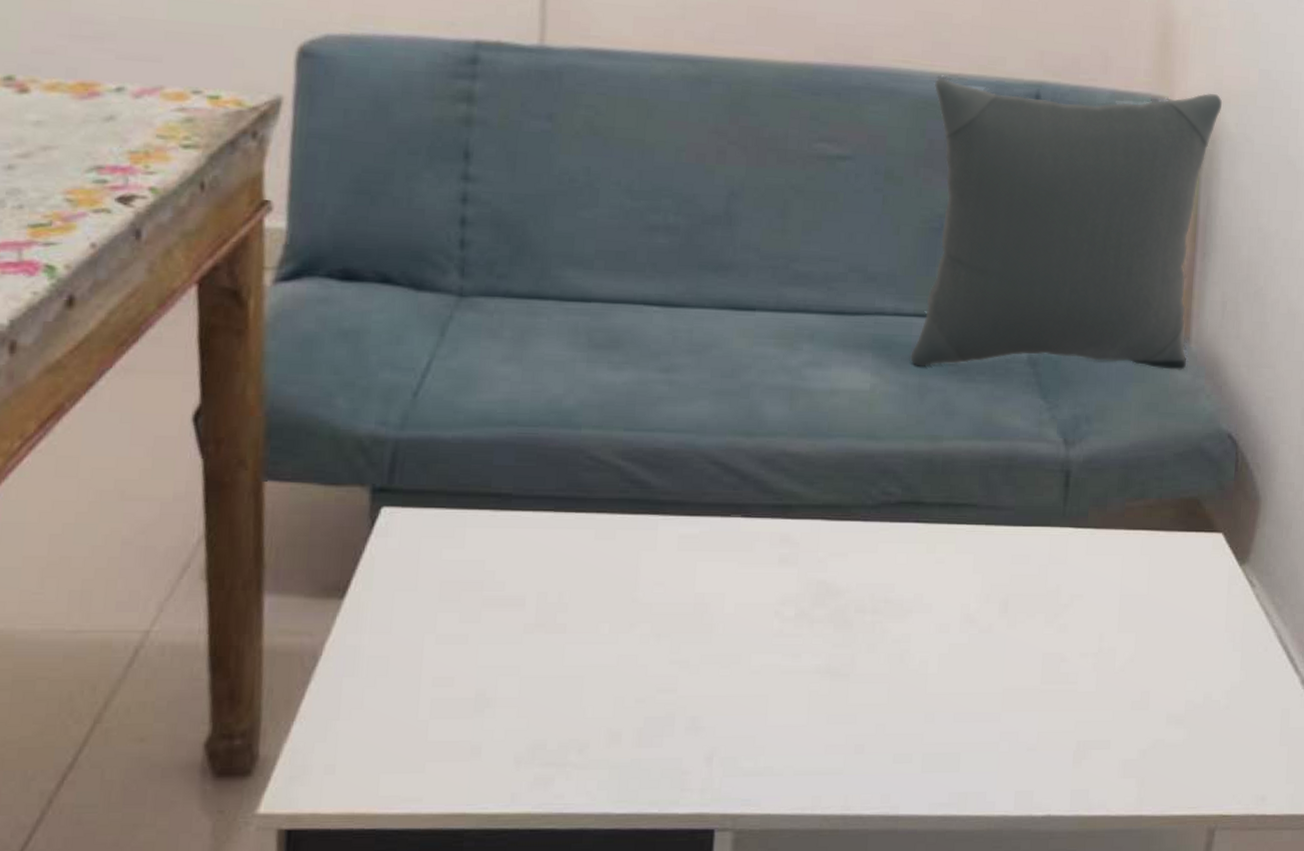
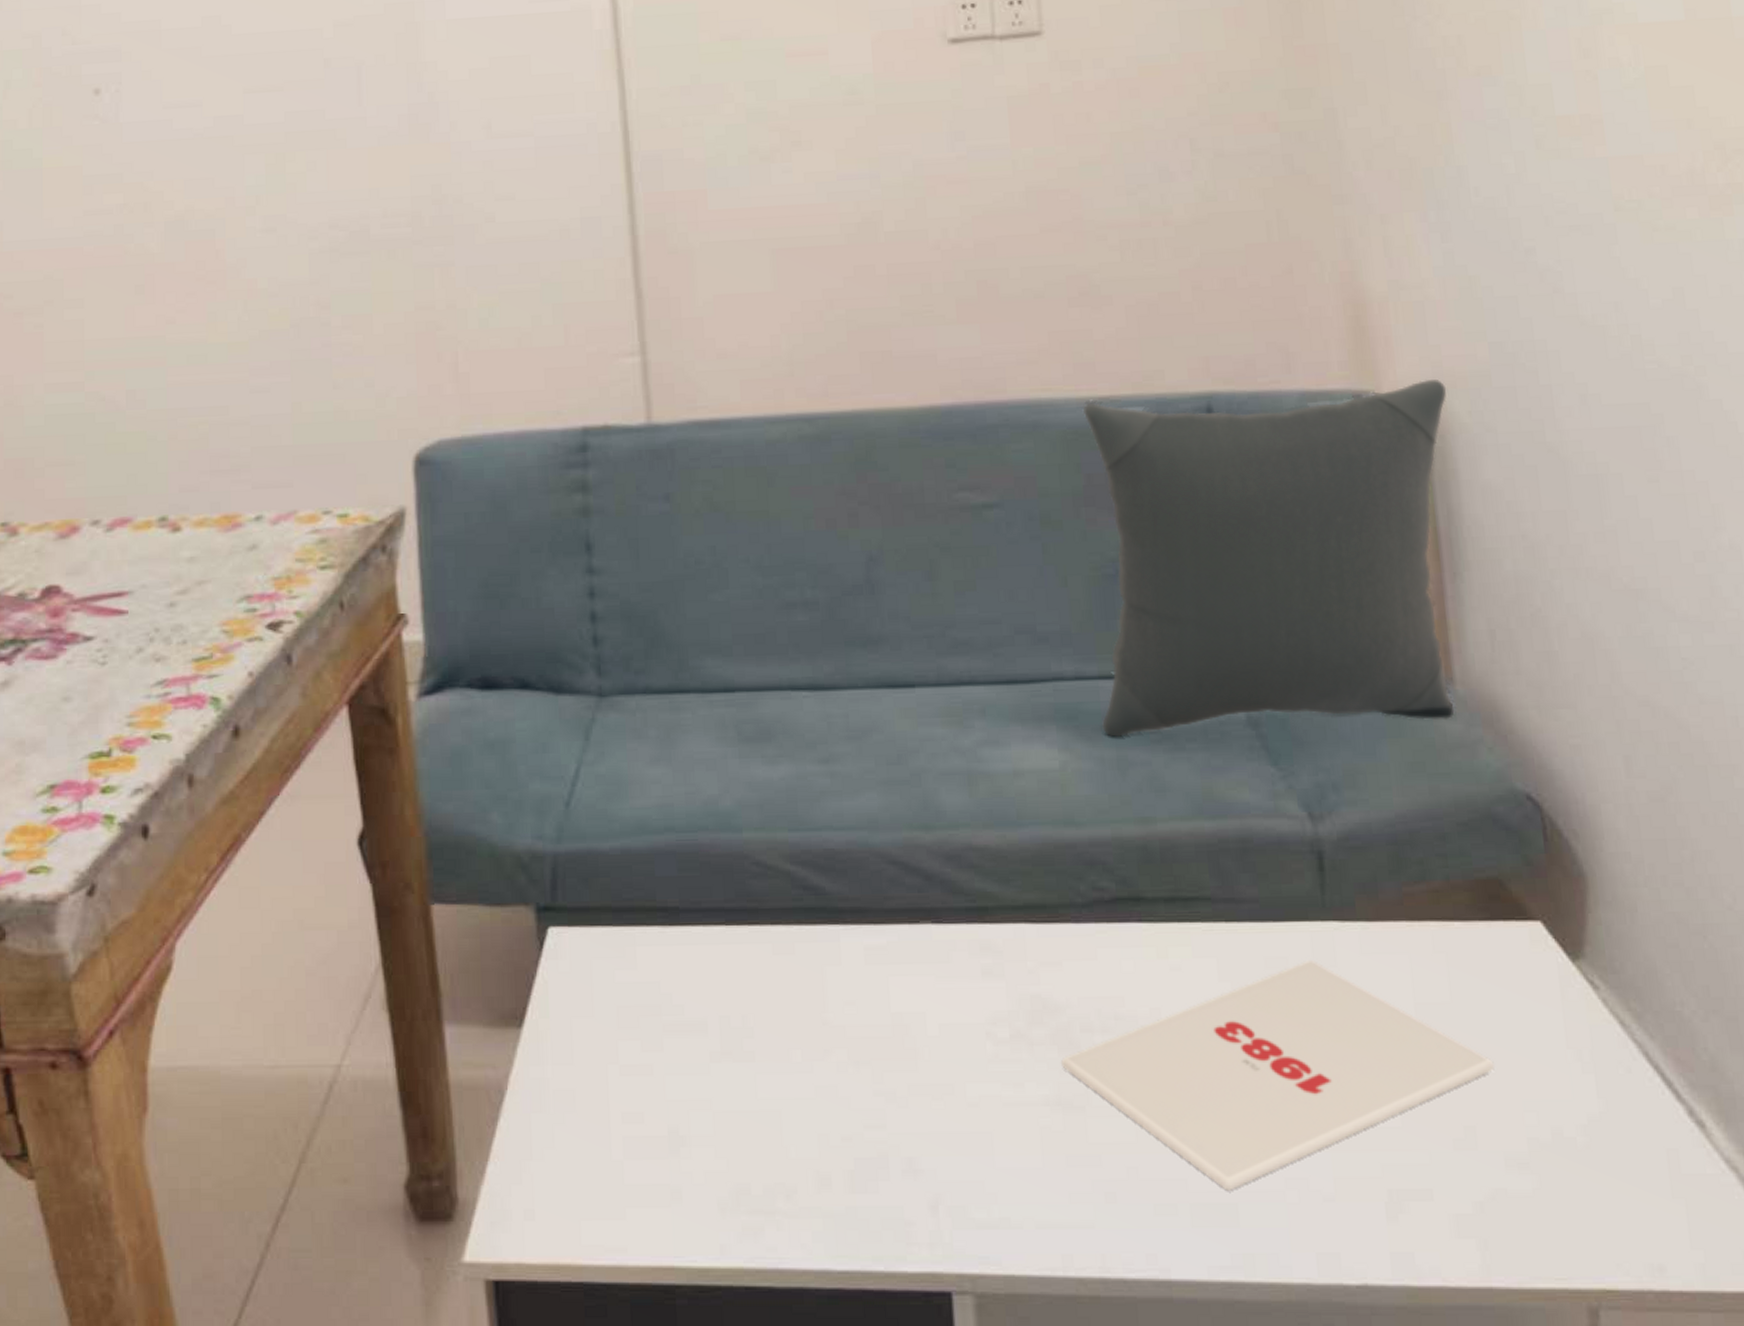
magazine: none [835,559,1171,743] -> present [1061,960,1494,1191]

